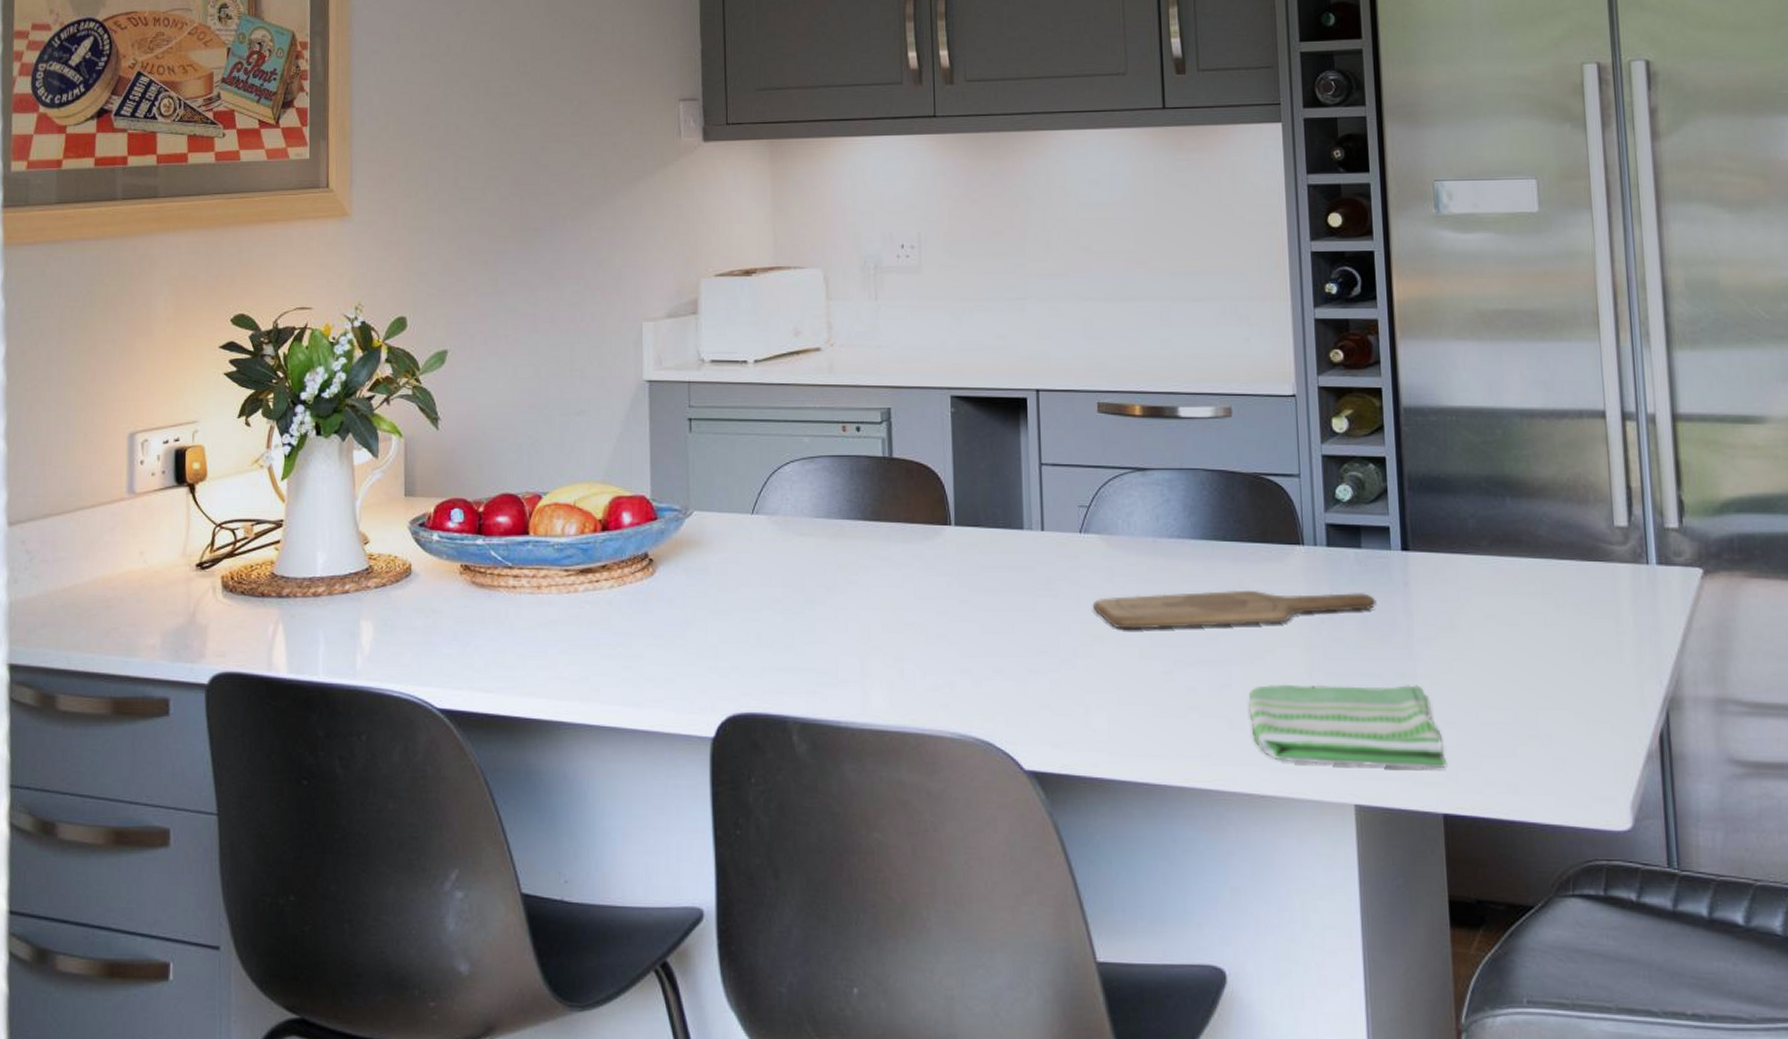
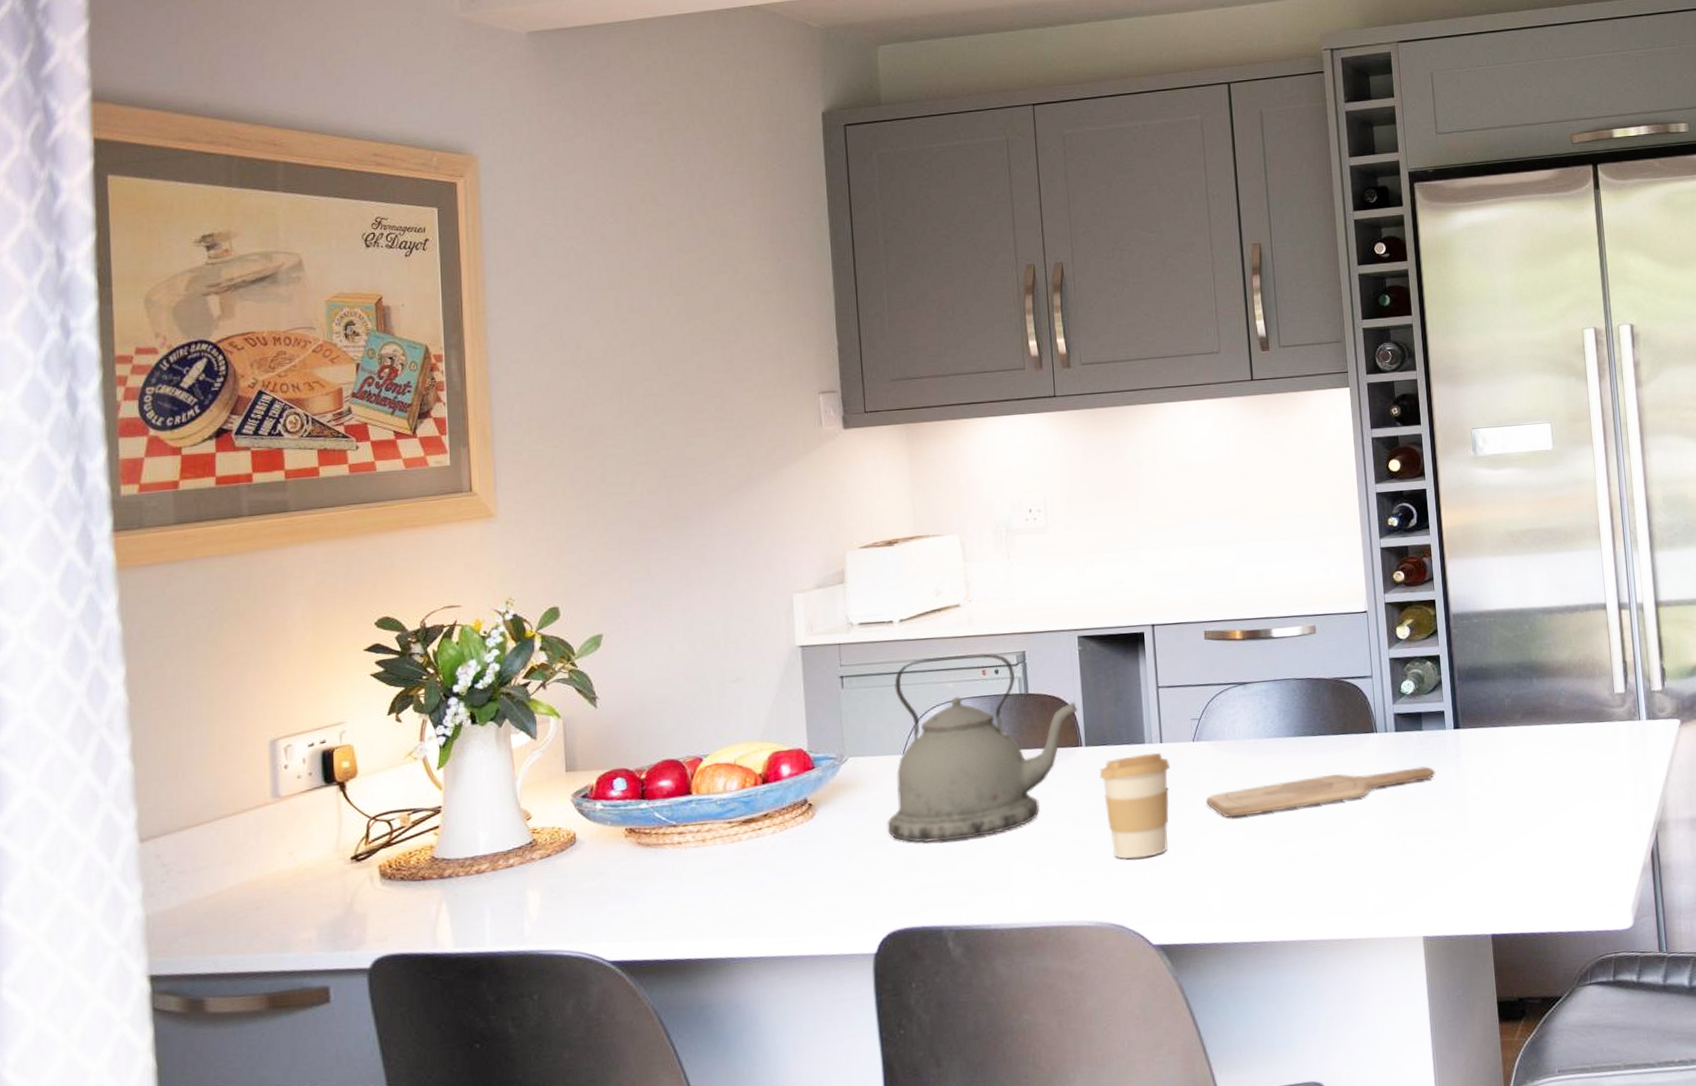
kettle: none [731,405,947,619] -> present [887,653,1077,843]
coffee cup: none [969,541,1053,665] -> present [1099,752,1171,860]
dish towel: present [1249,684,1446,769] -> none [1337,835,1493,909]

